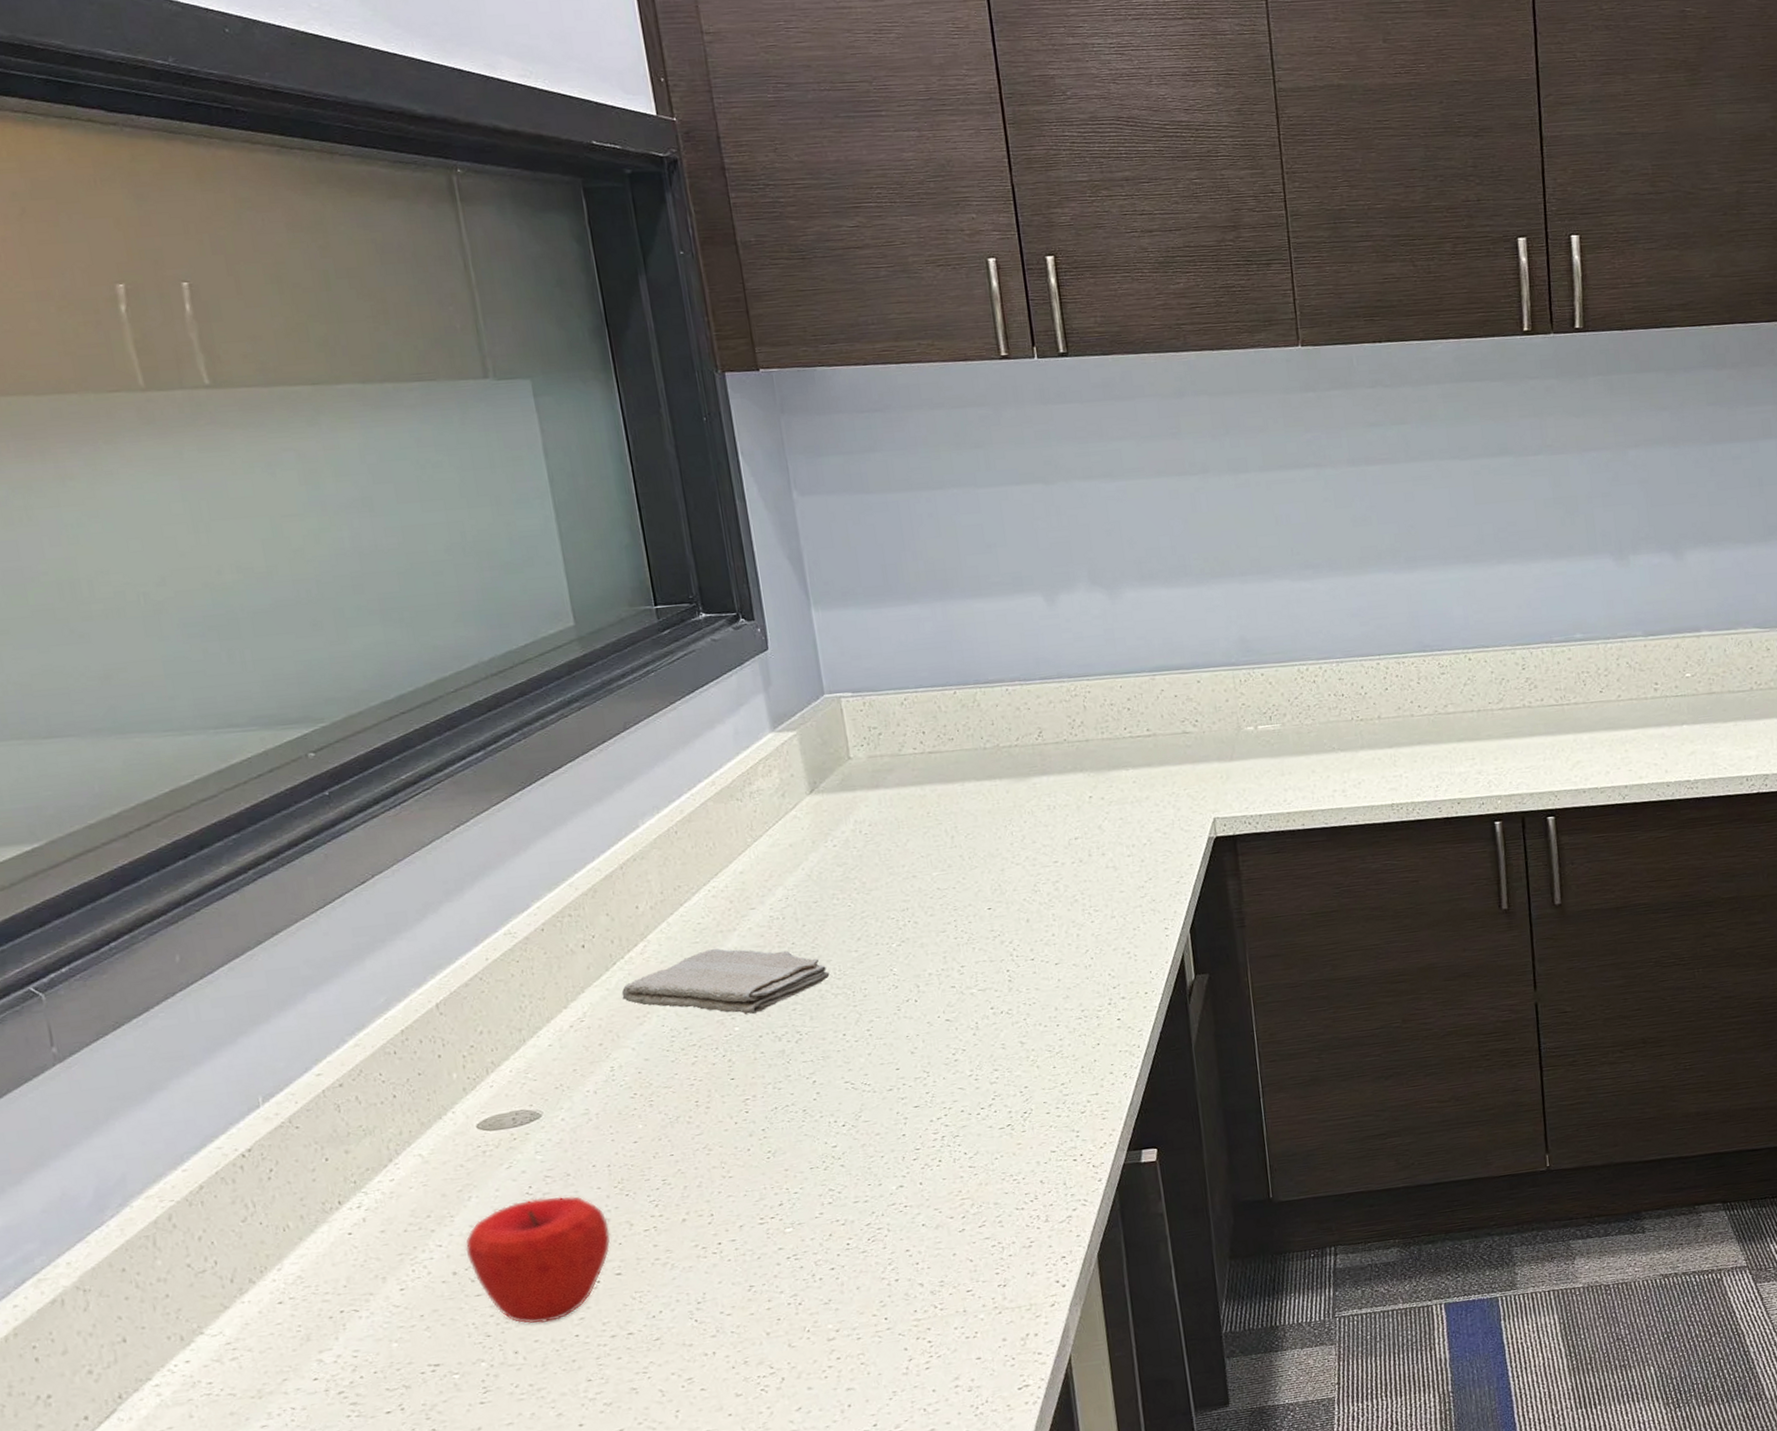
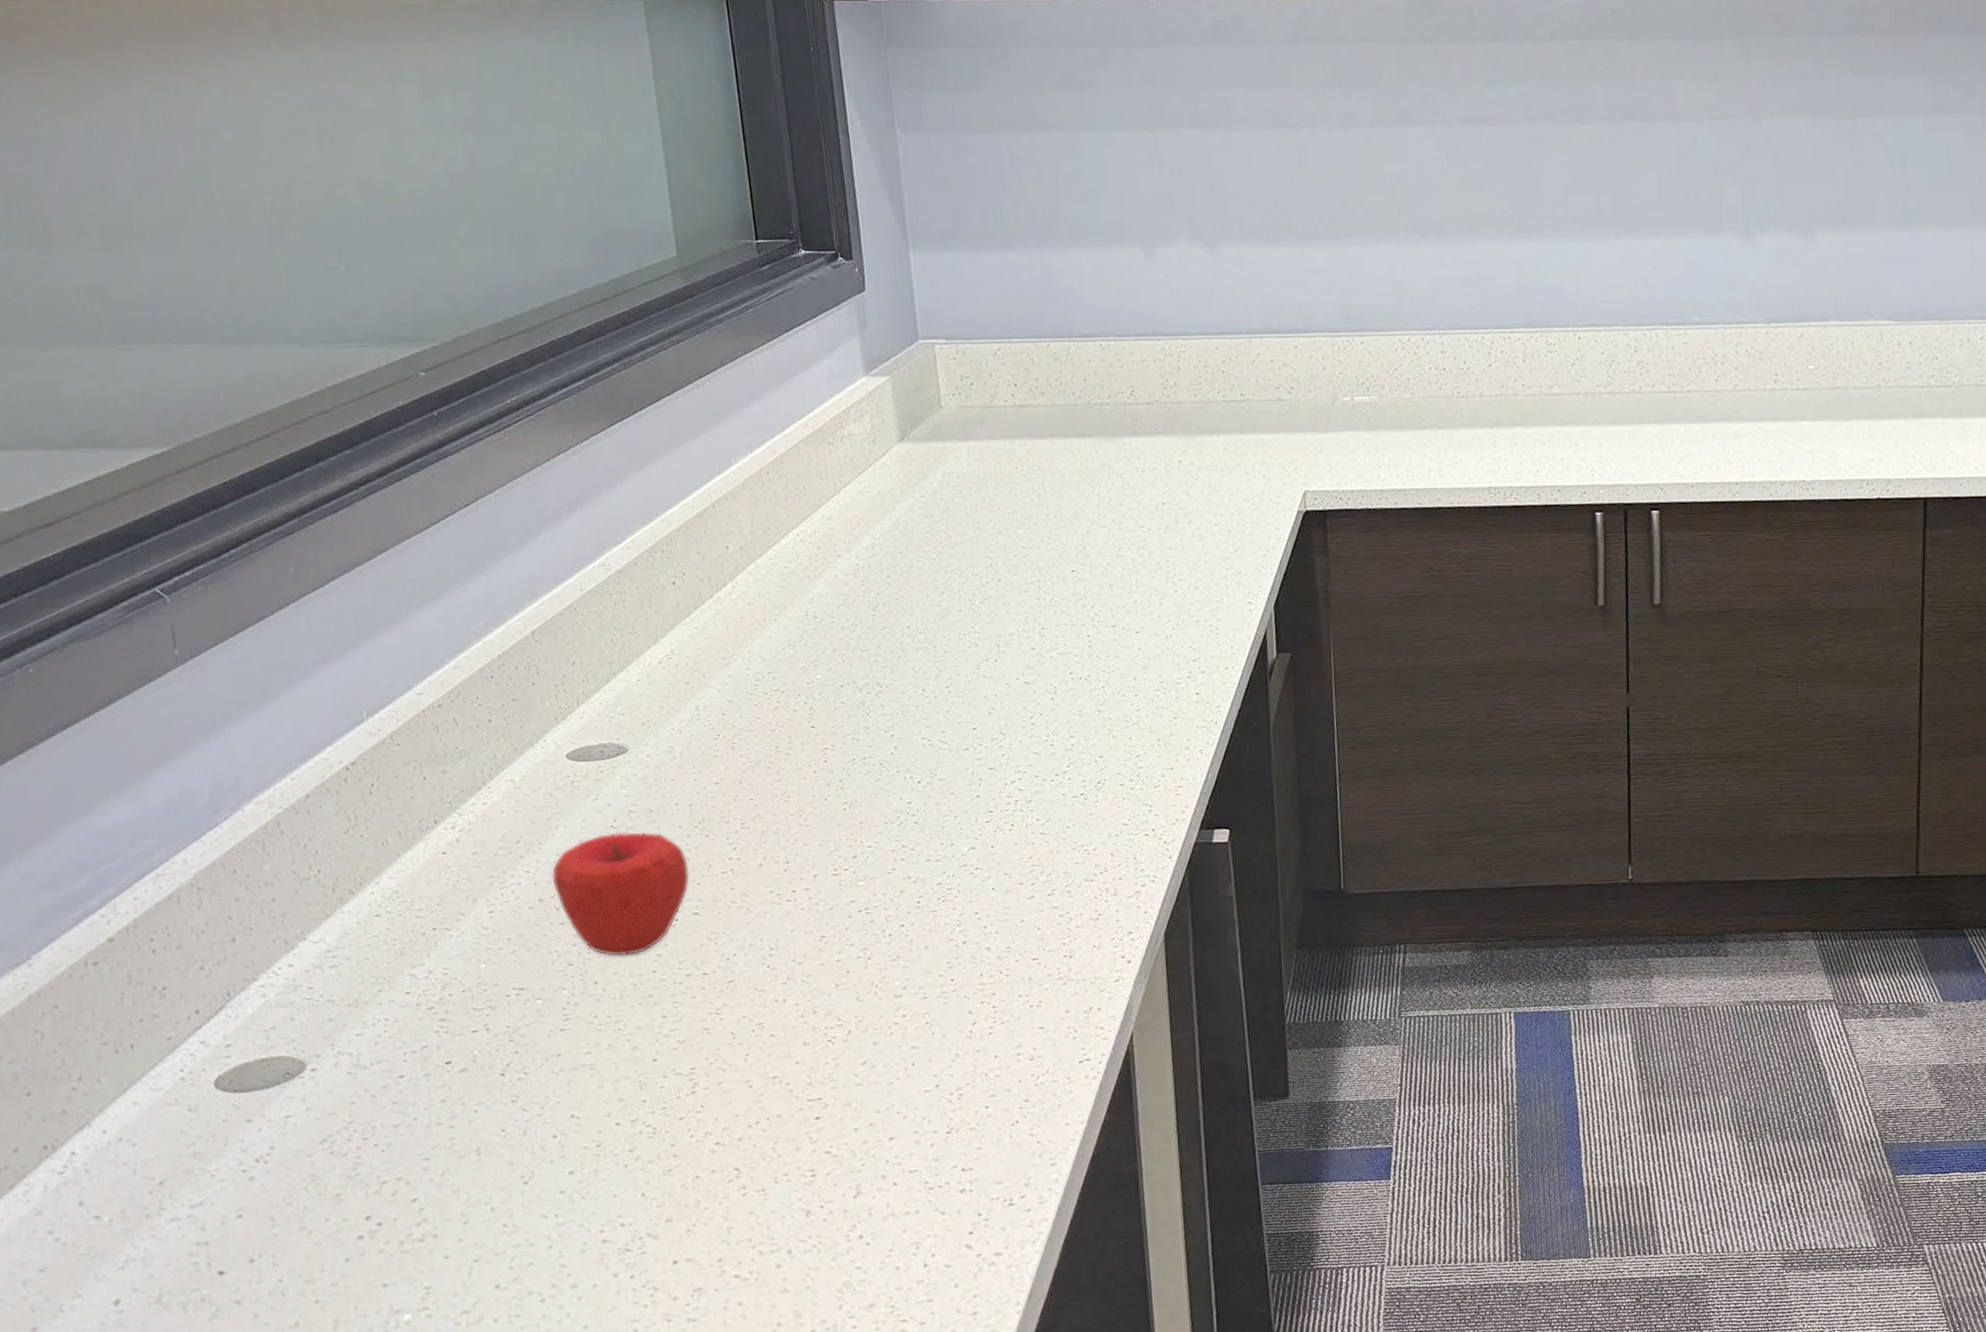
washcloth: present [621,948,830,1015] -> none [709,594,912,663]

